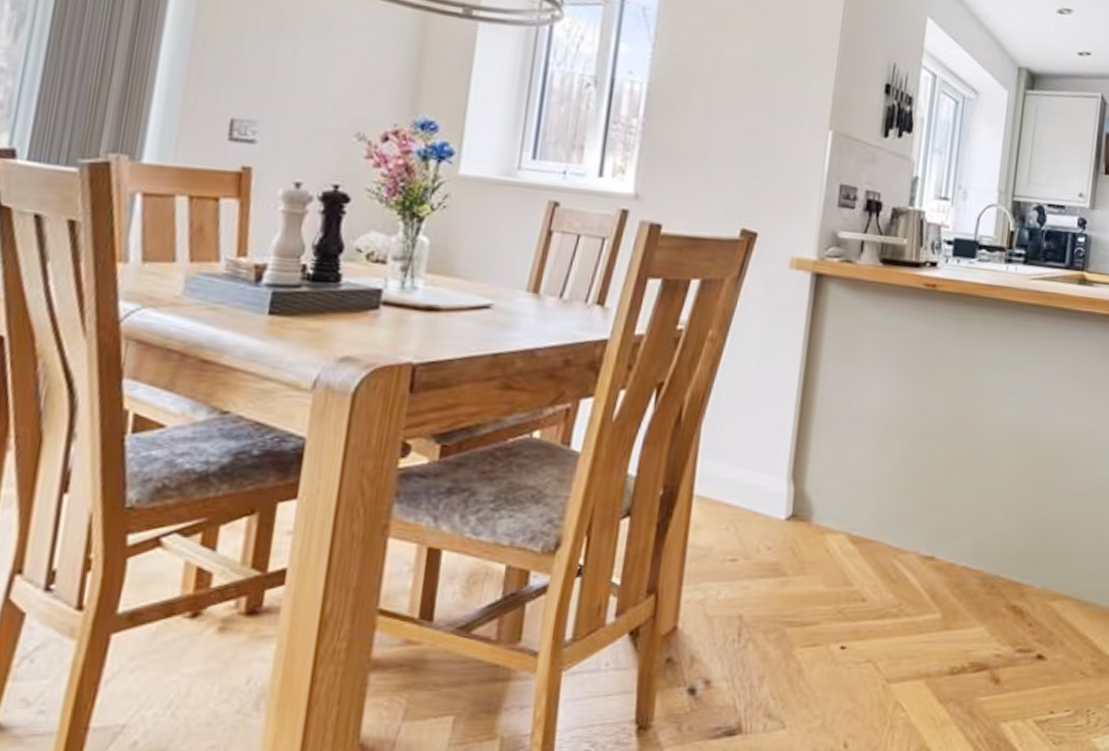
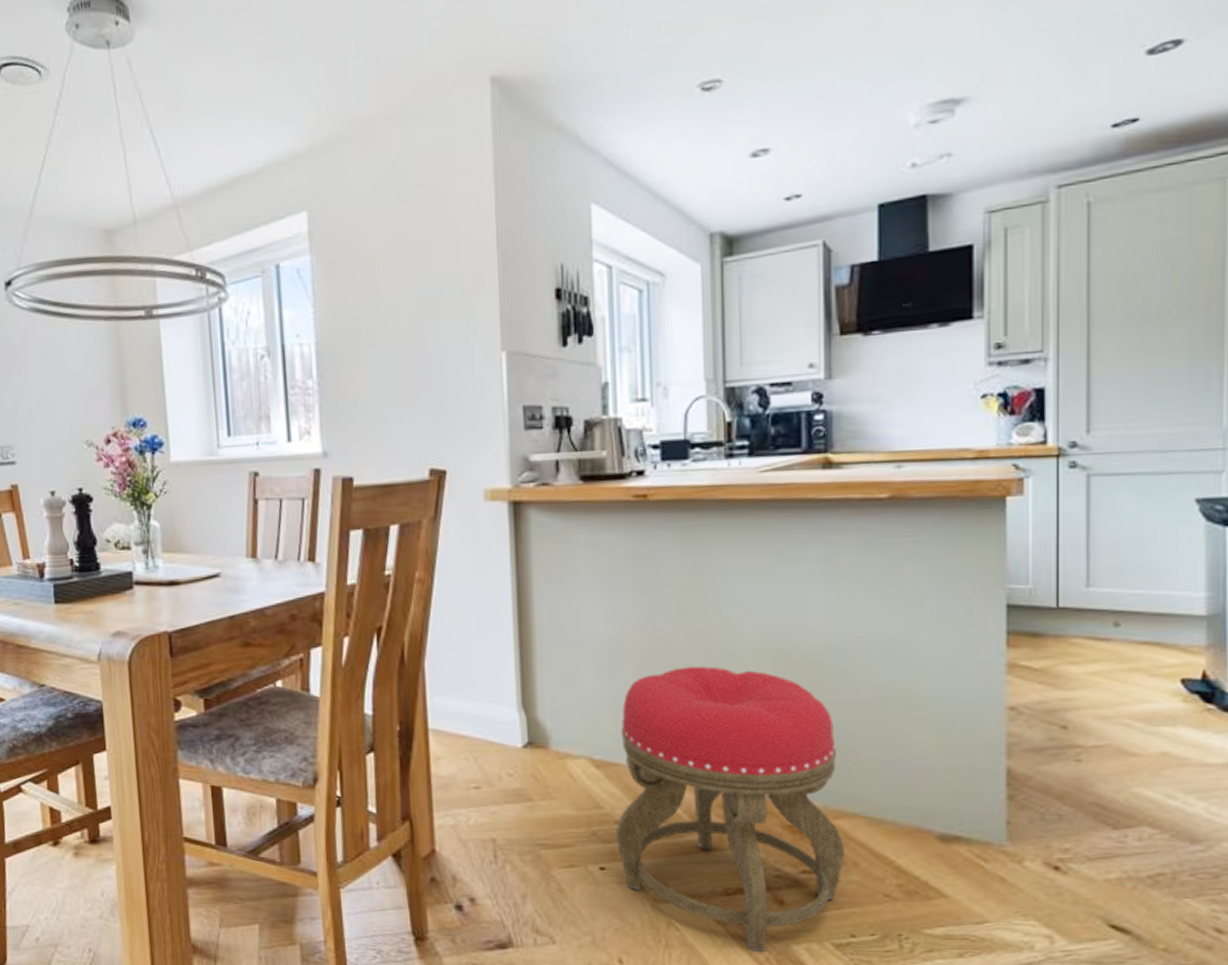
stool: none [860,450,1060,731] -> present [615,666,844,952]

